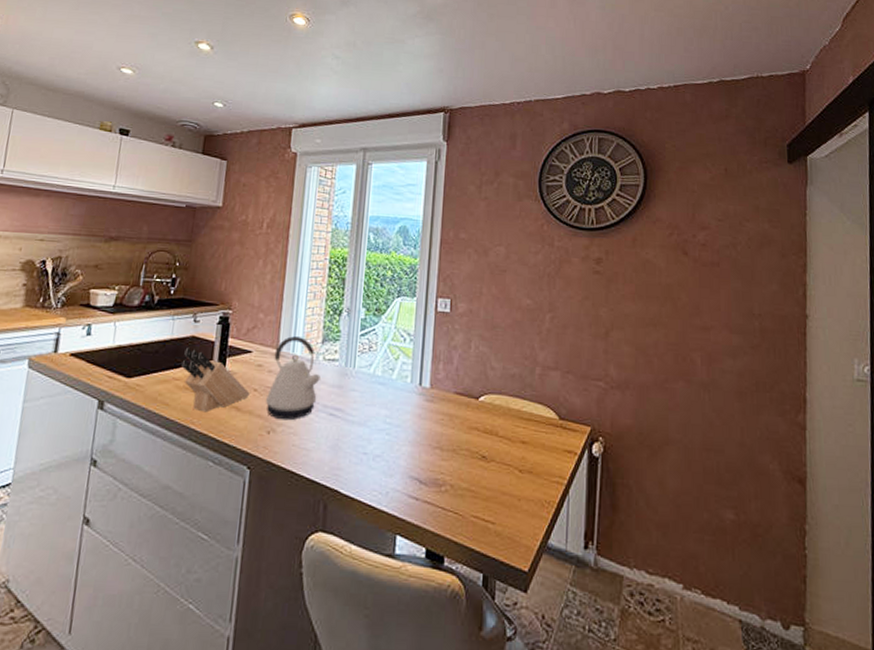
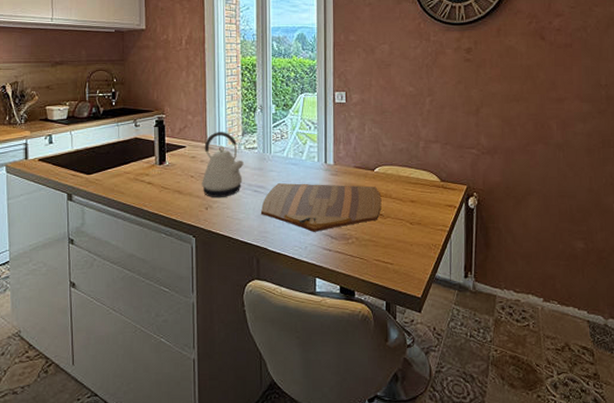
knife block: present [181,347,250,413] -> none [130,147,188,197]
cutting board: none [334,407,486,474] -> present [260,183,382,232]

